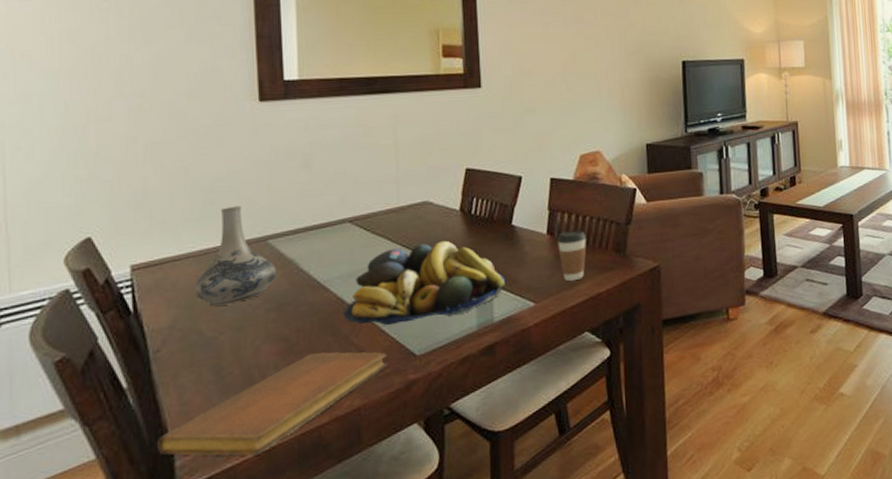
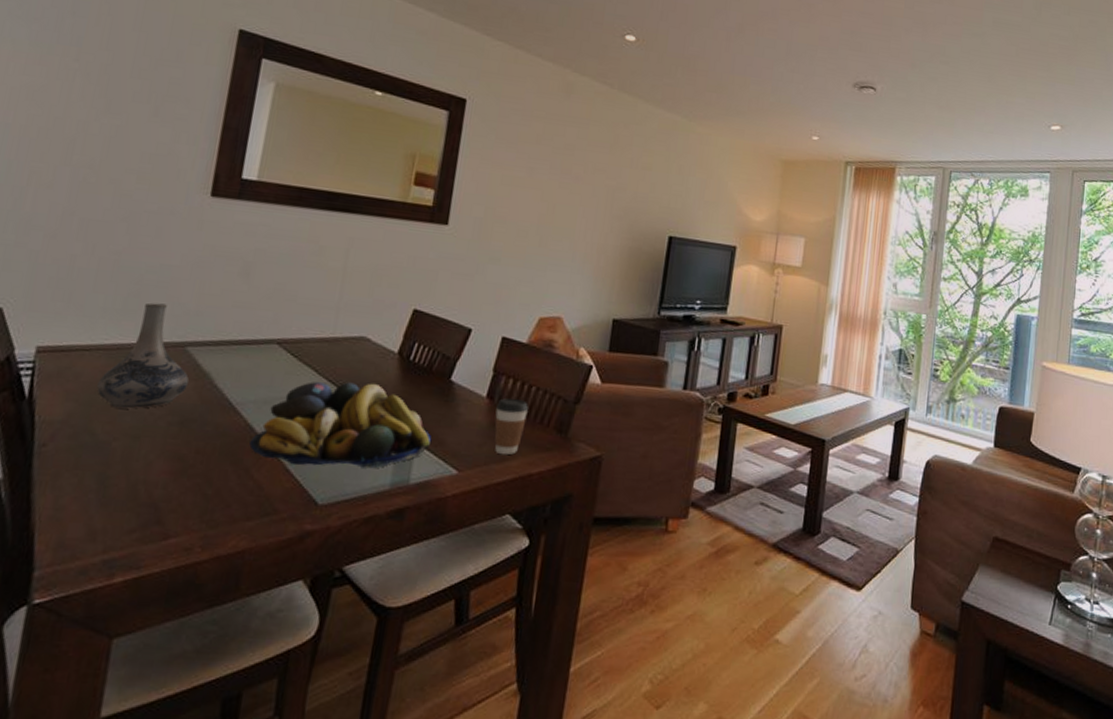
notebook: present [156,352,387,456] -> none [17,480,286,582]

